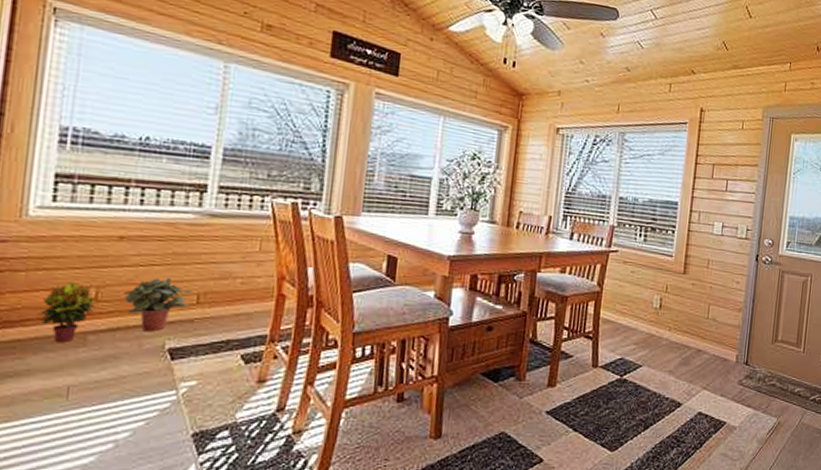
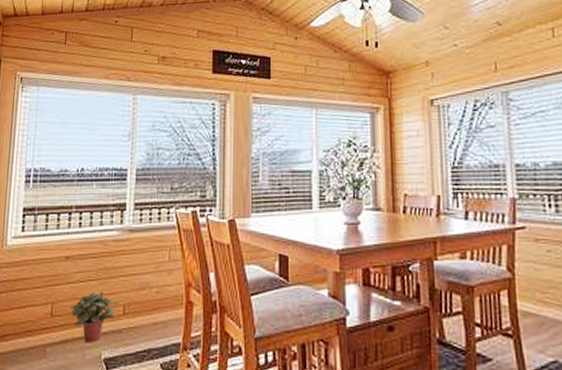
potted plant: present [39,282,96,342] -> none [14,300,52,354]

